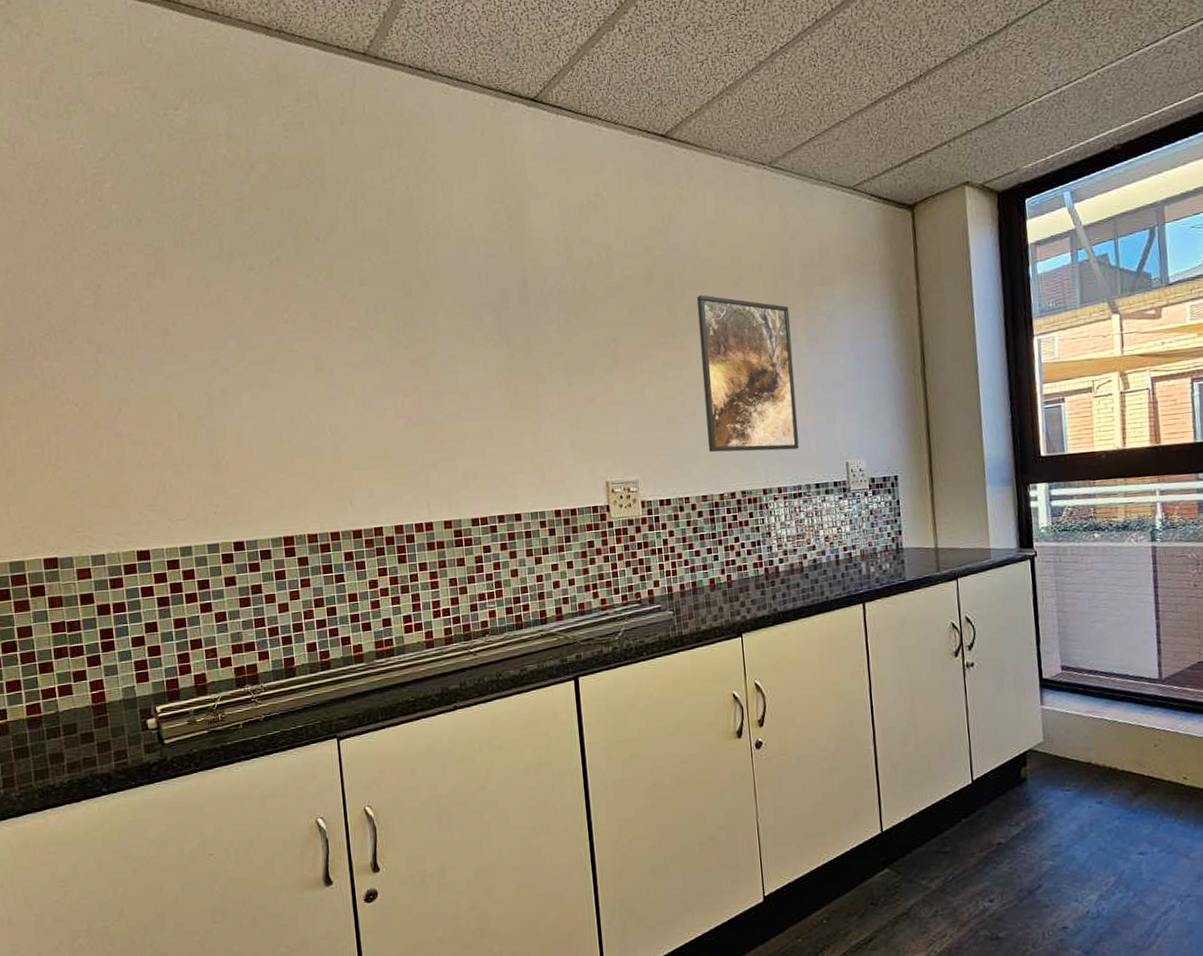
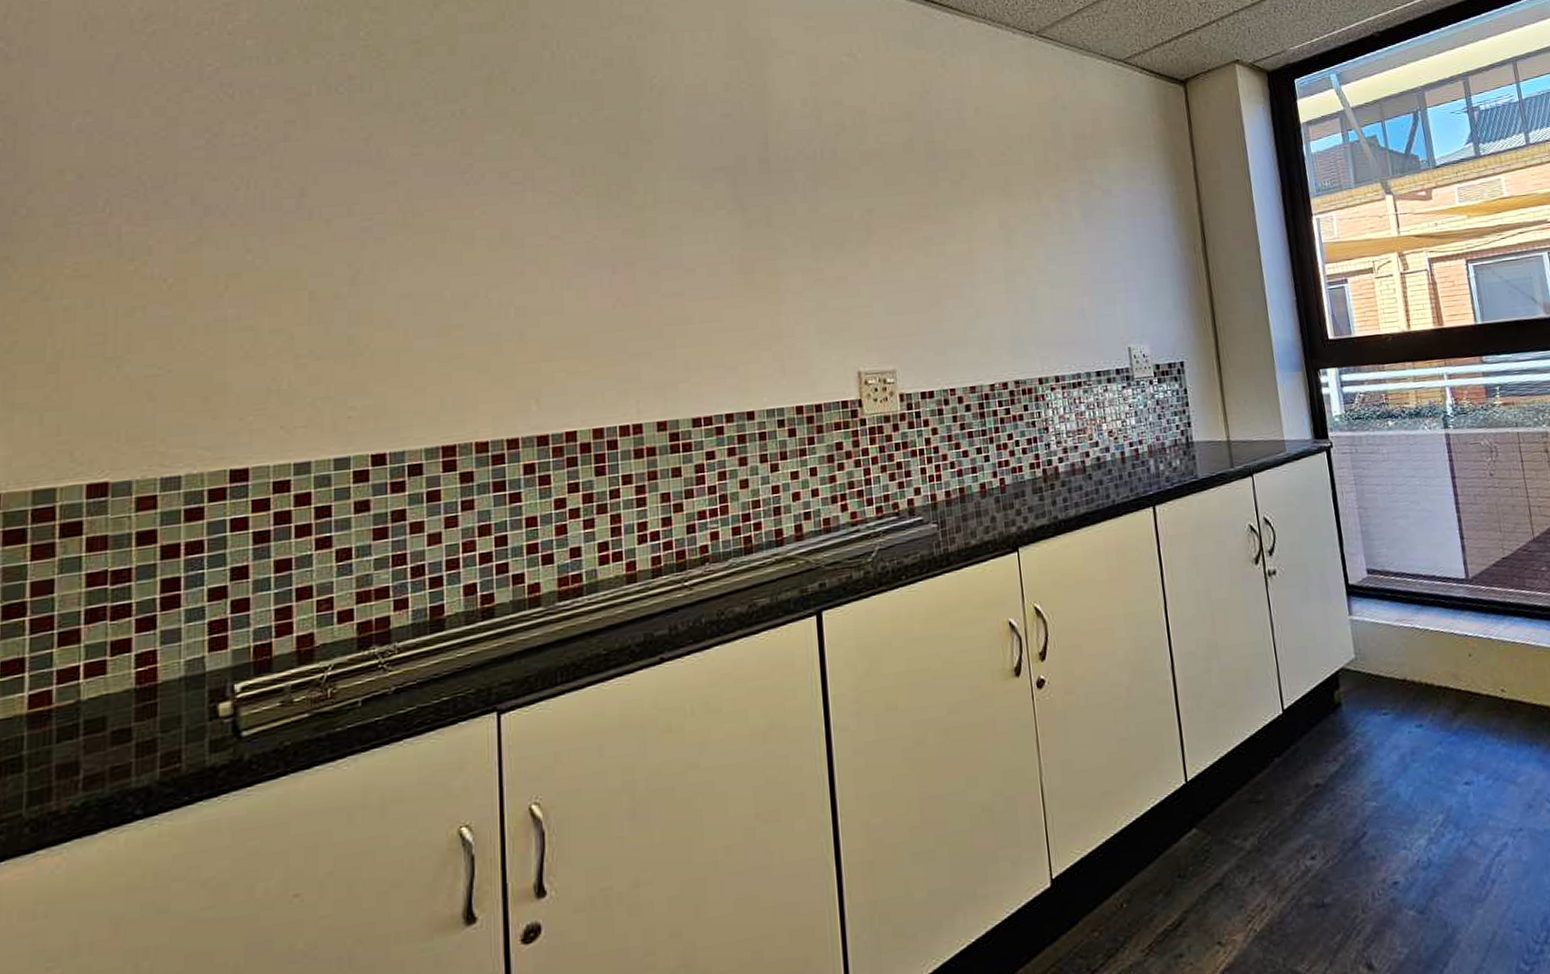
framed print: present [696,295,799,453] -> none [961,165,1077,338]

